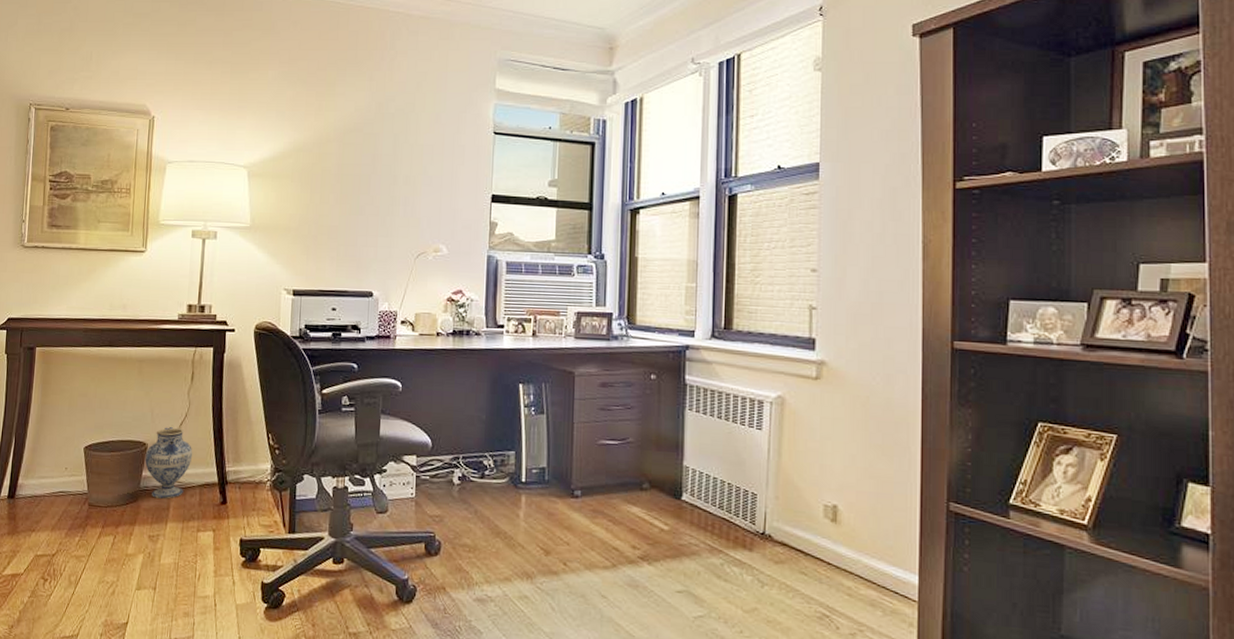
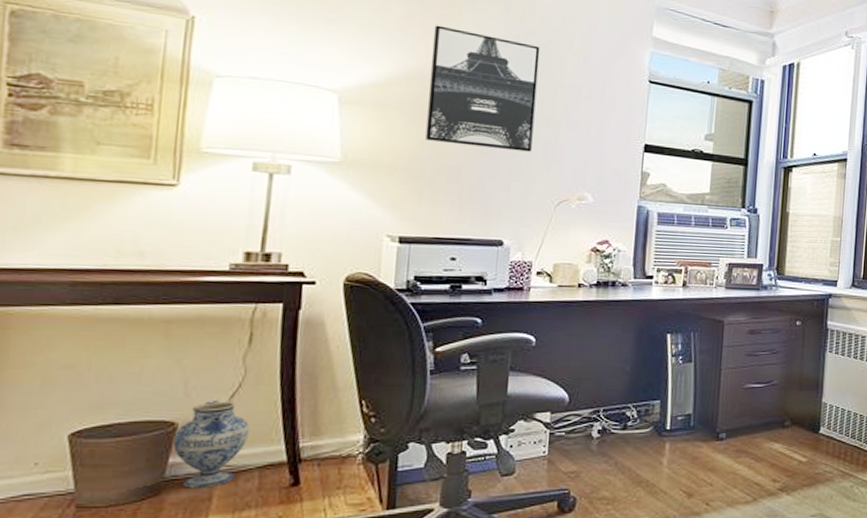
wall art: none [311,101,398,209] -> present [426,25,540,152]

